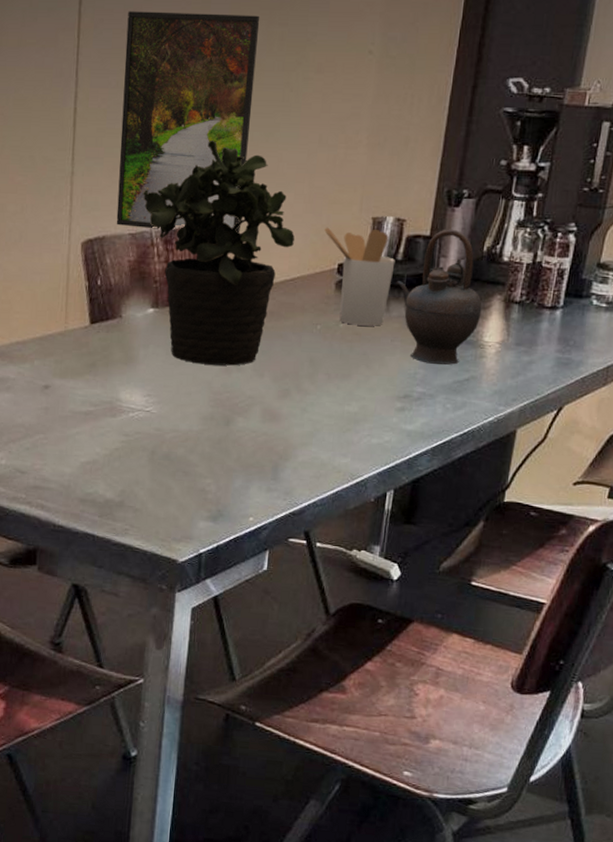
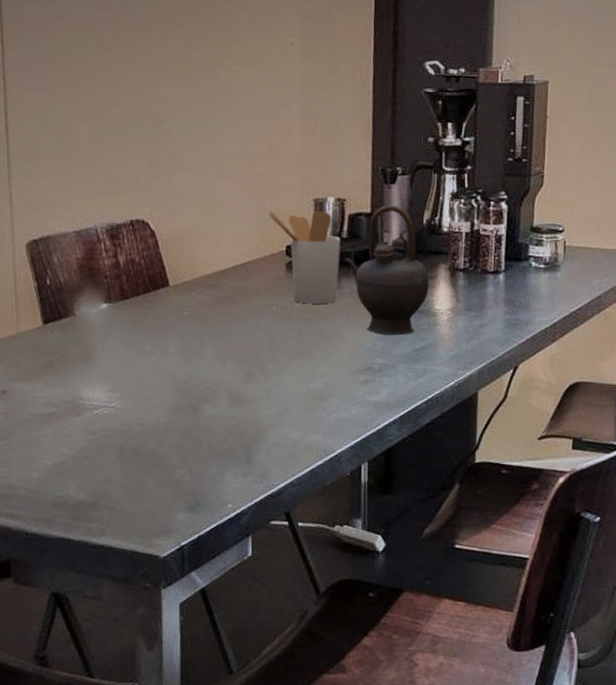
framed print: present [116,11,260,234] -> none [50,14,185,226]
potted plant: present [142,139,295,366] -> none [83,135,240,355]

